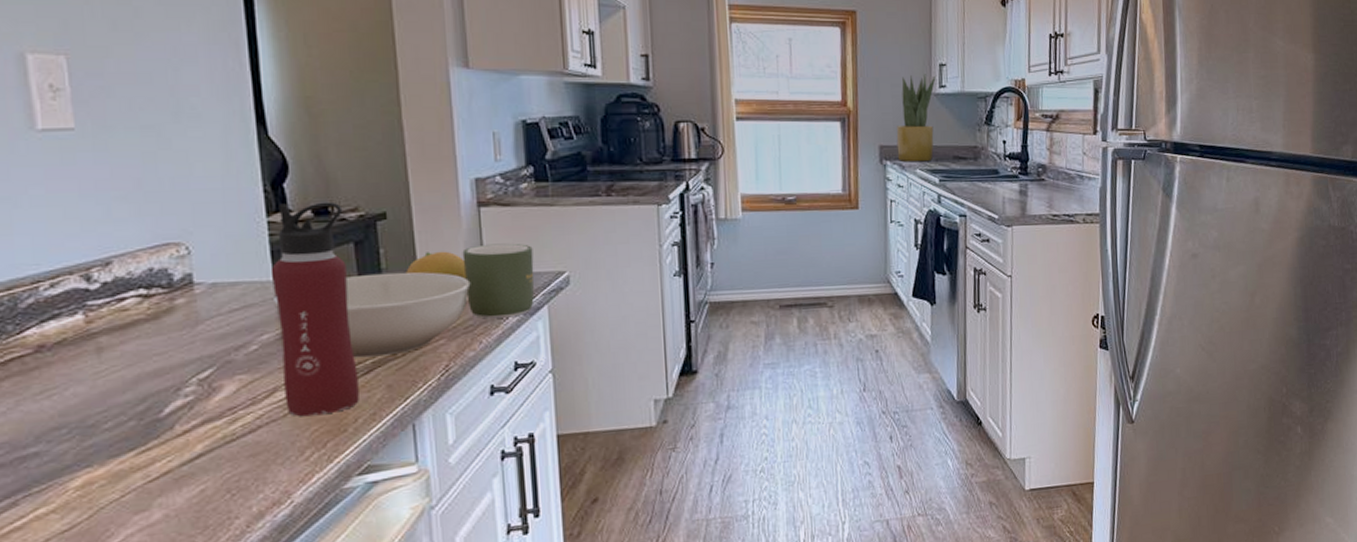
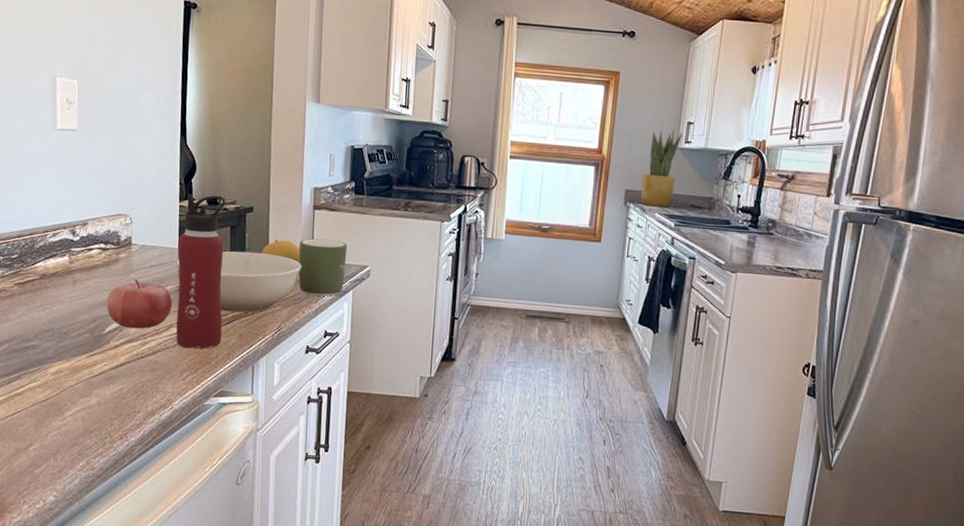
fruit: none [161,330,274,403] -> present [107,278,172,329]

